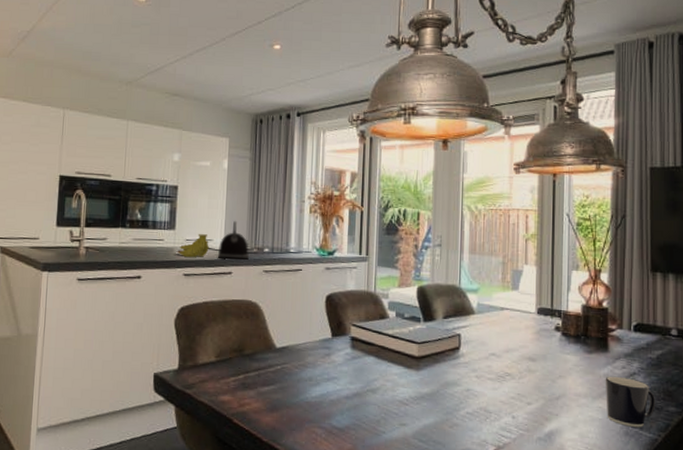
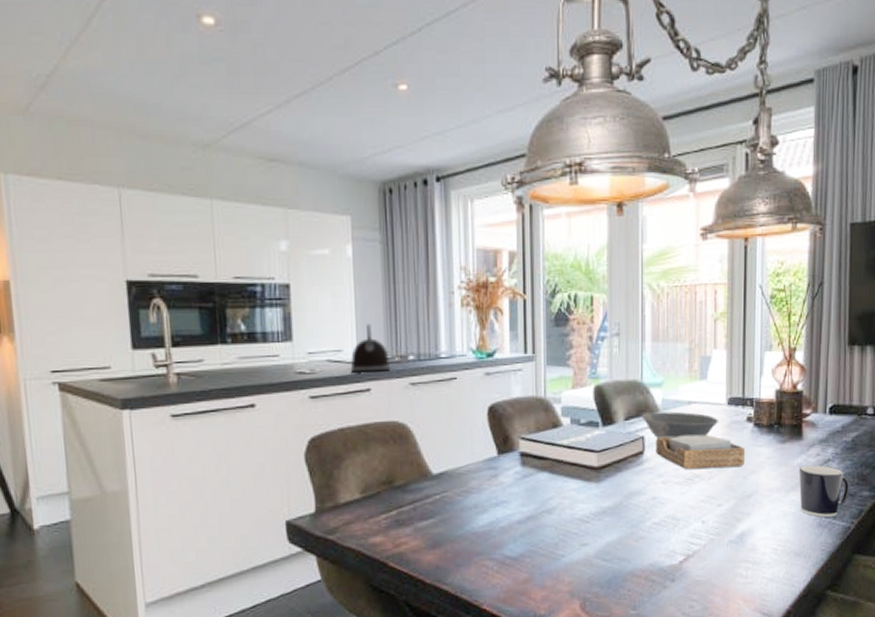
fruit: present [177,234,209,258] -> none [298,344,339,376]
bowl: none [459,314,530,340] -> present [642,411,719,439]
napkin holder: none [470,336,554,371] -> present [655,434,746,469]

